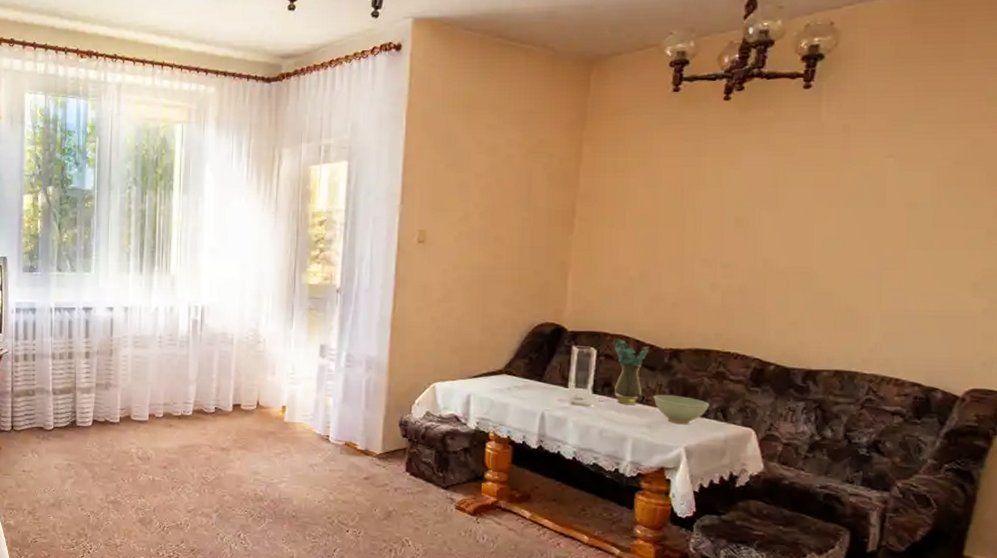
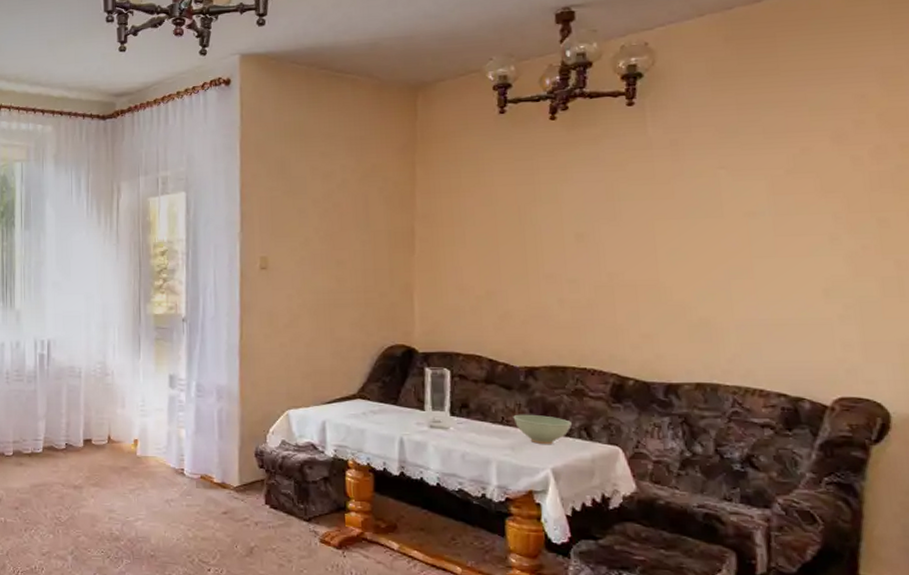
vase: present [612,336,650,405] -> none [465,356,504,427]

